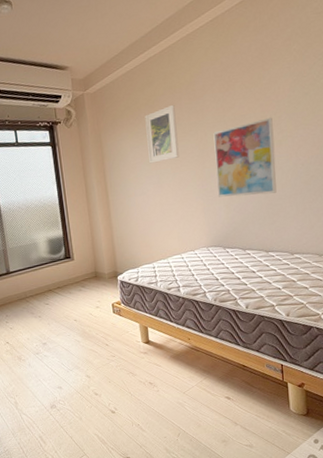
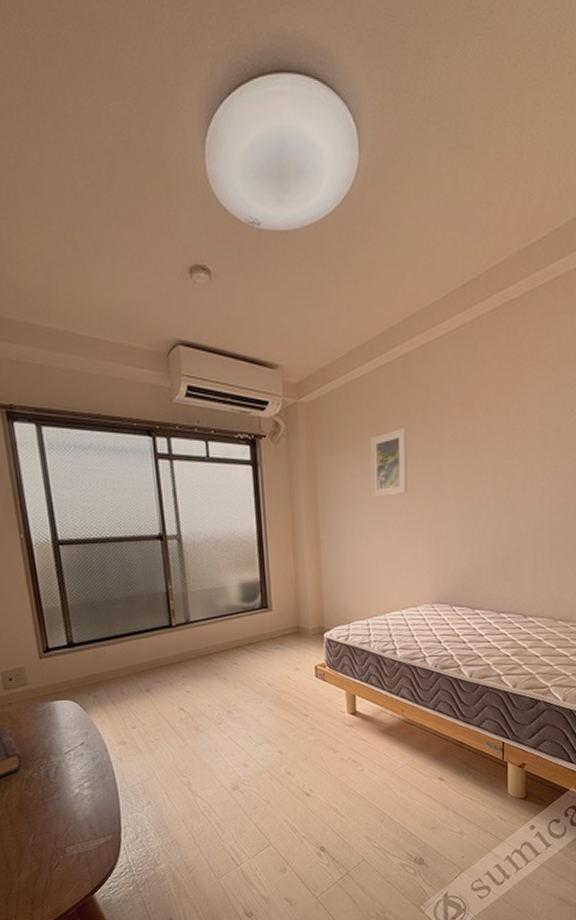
wall art: present [213,117,277,197] -> none [449,454,517,546]

